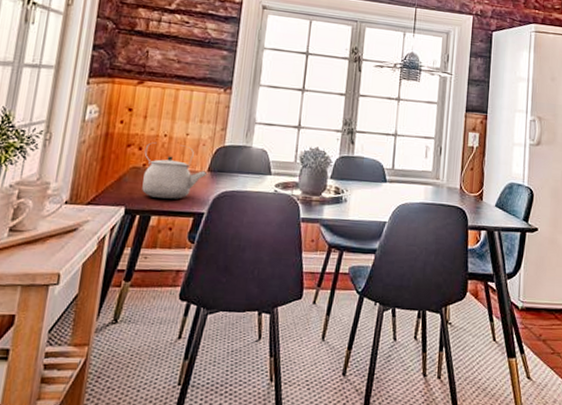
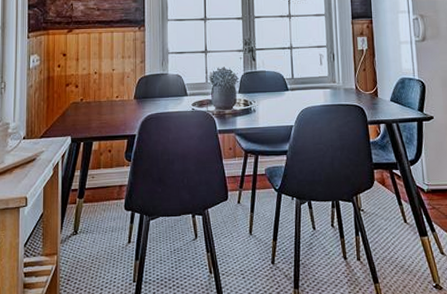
tea kettle: present [142,142,208,199] -> none [80,79,134,126]

